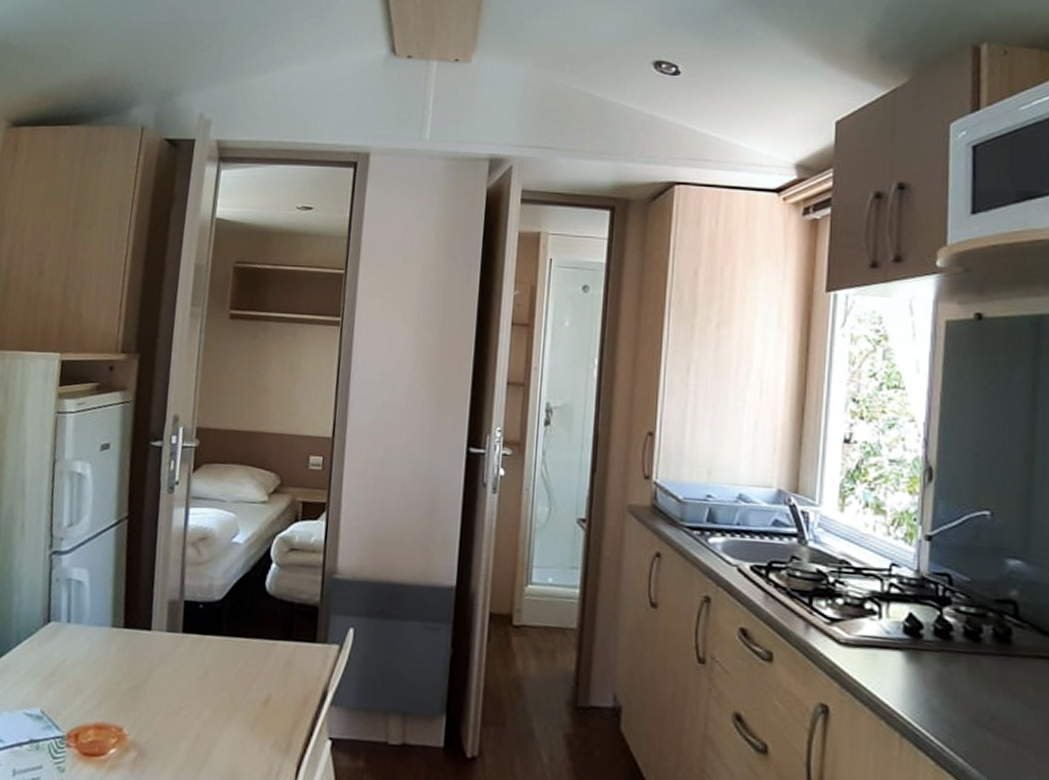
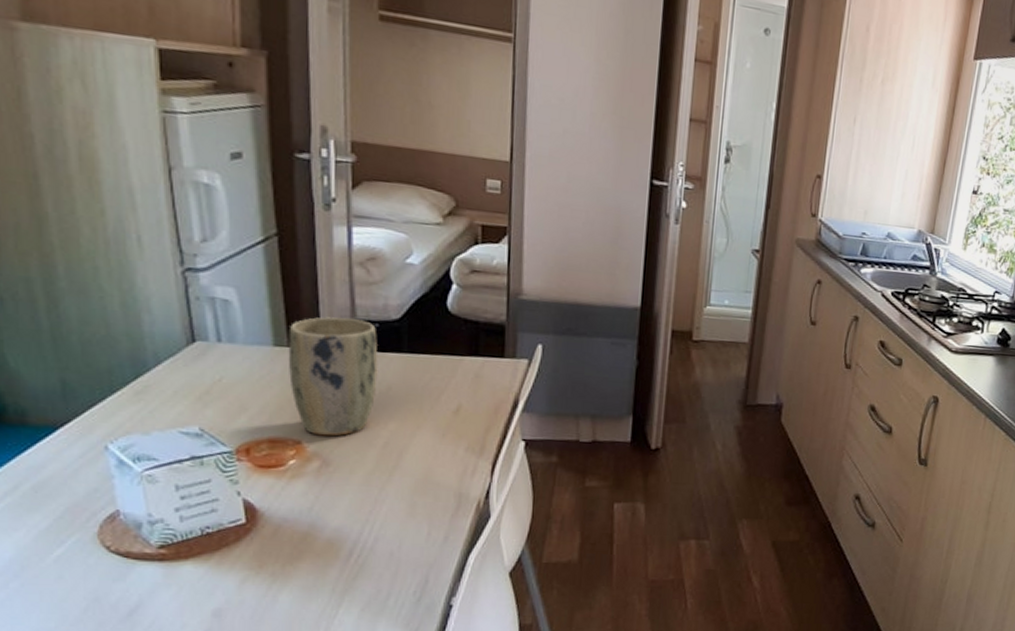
plant pot: none [120,597,201,725] -> present [288,317,378,437]

